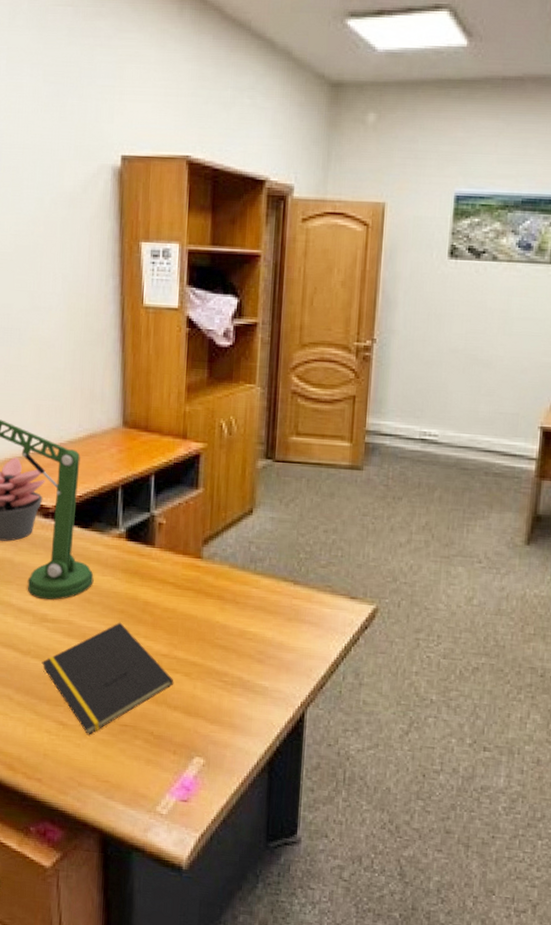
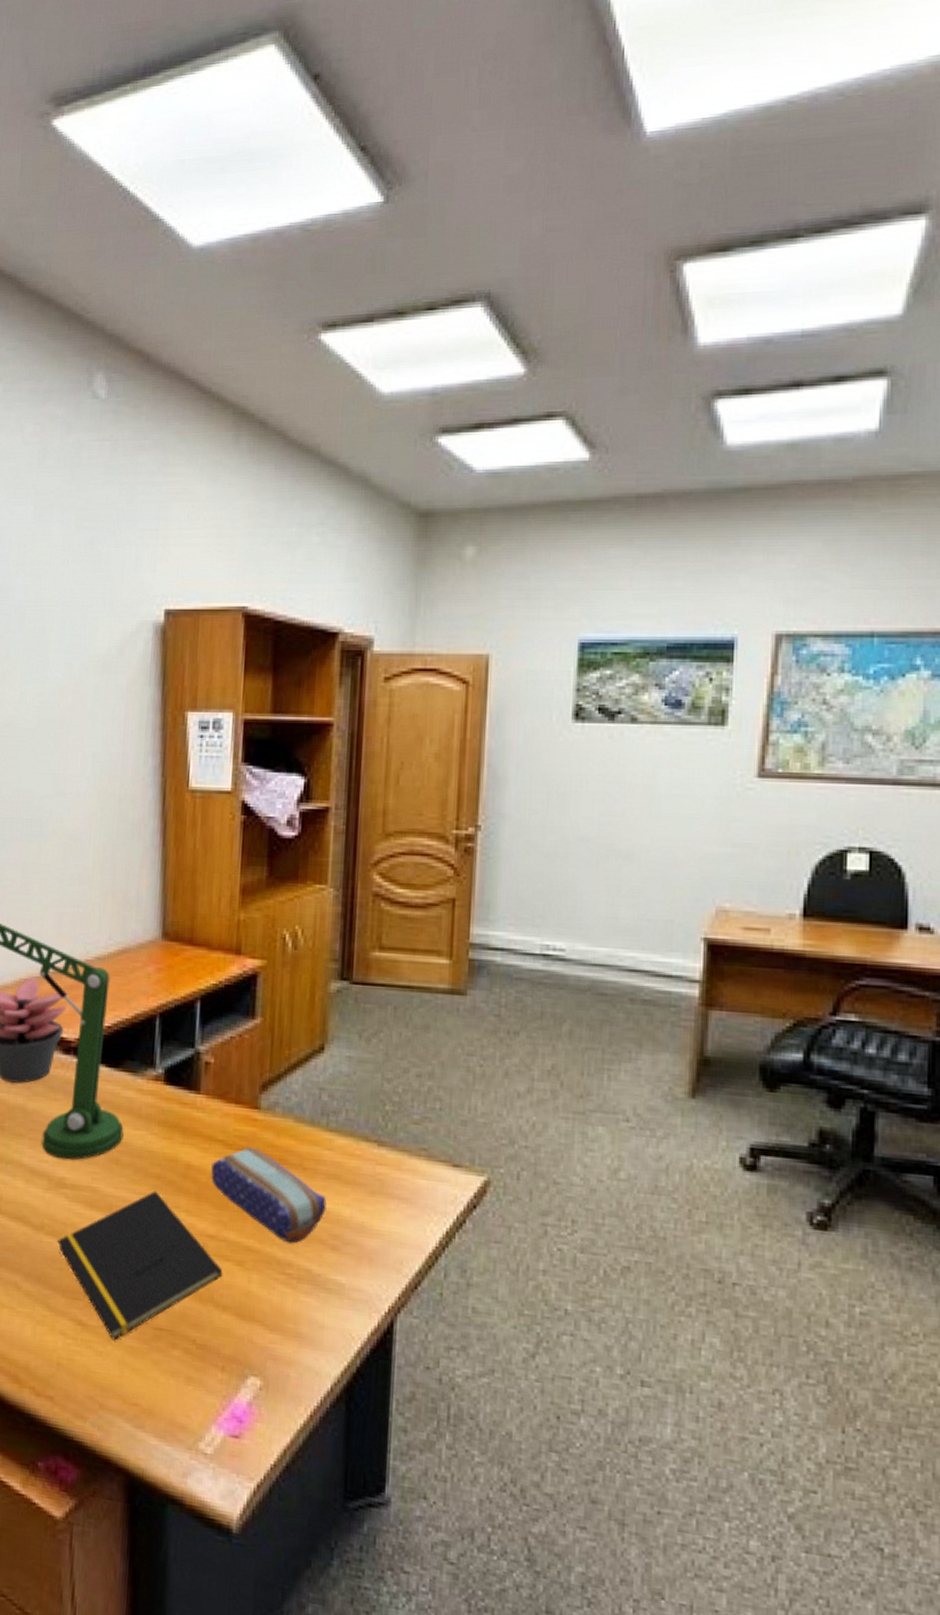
pencil case: none [164,587,254,659] -> present [211,1147,327,1244]

